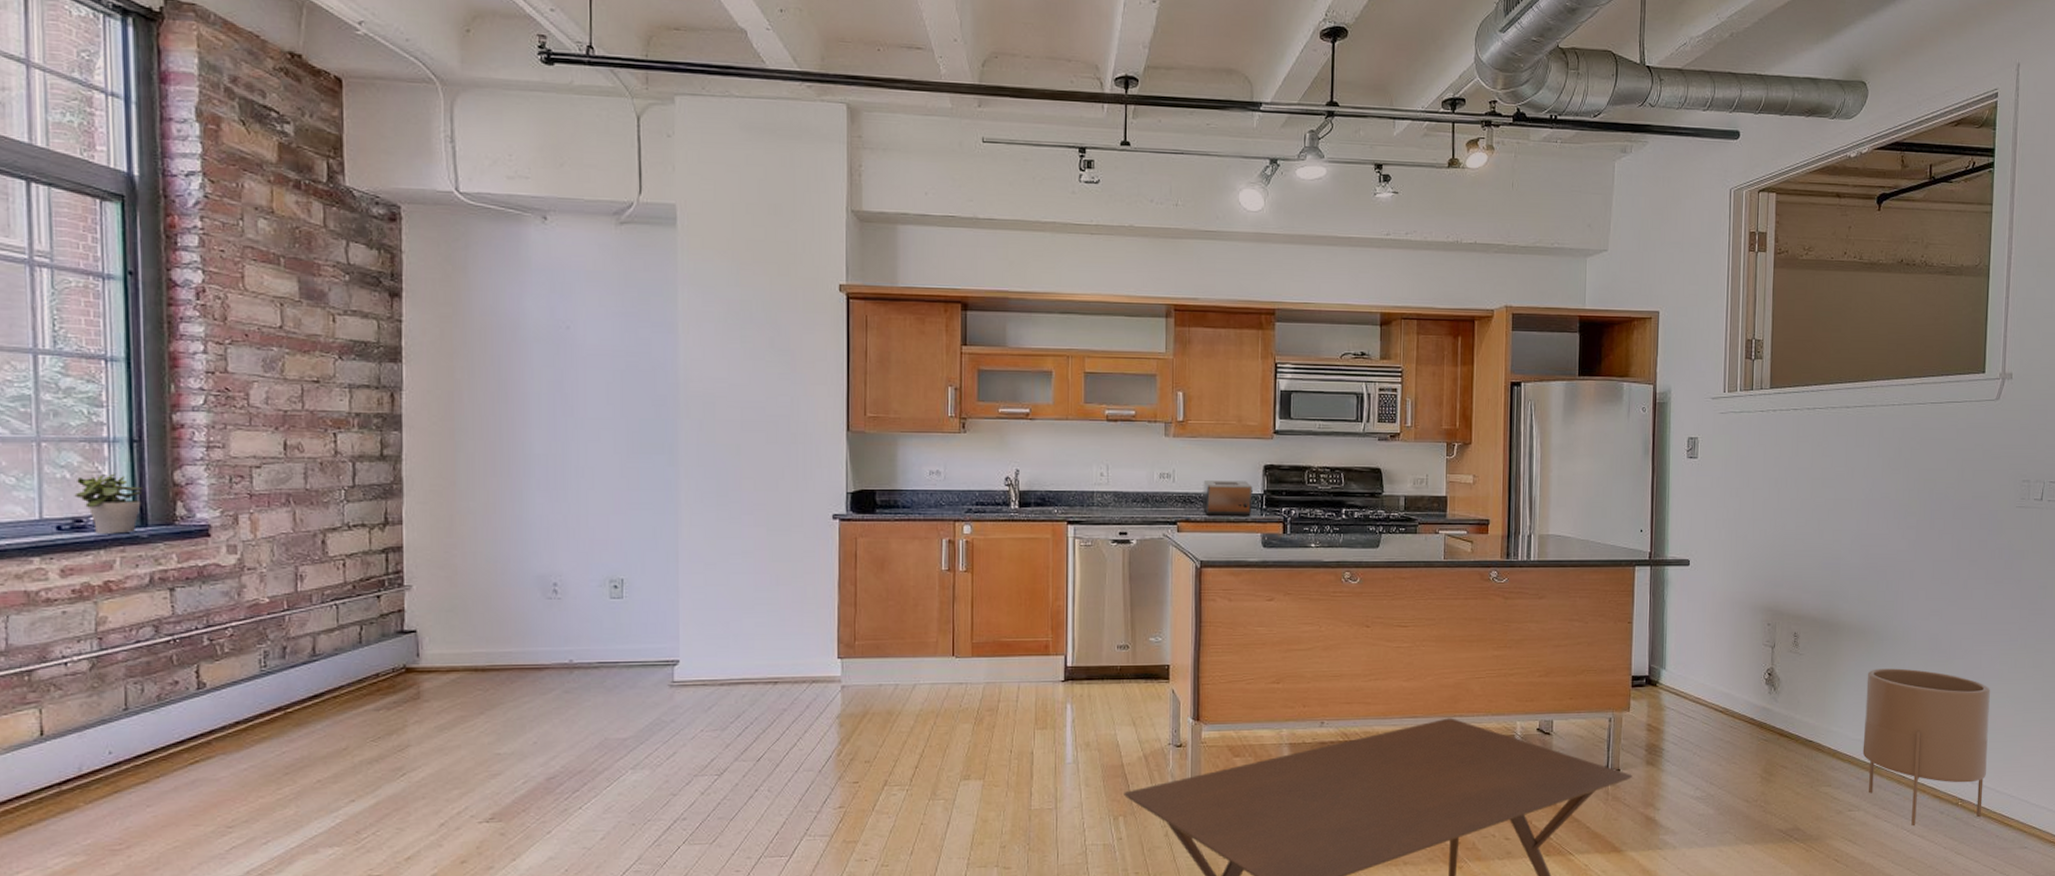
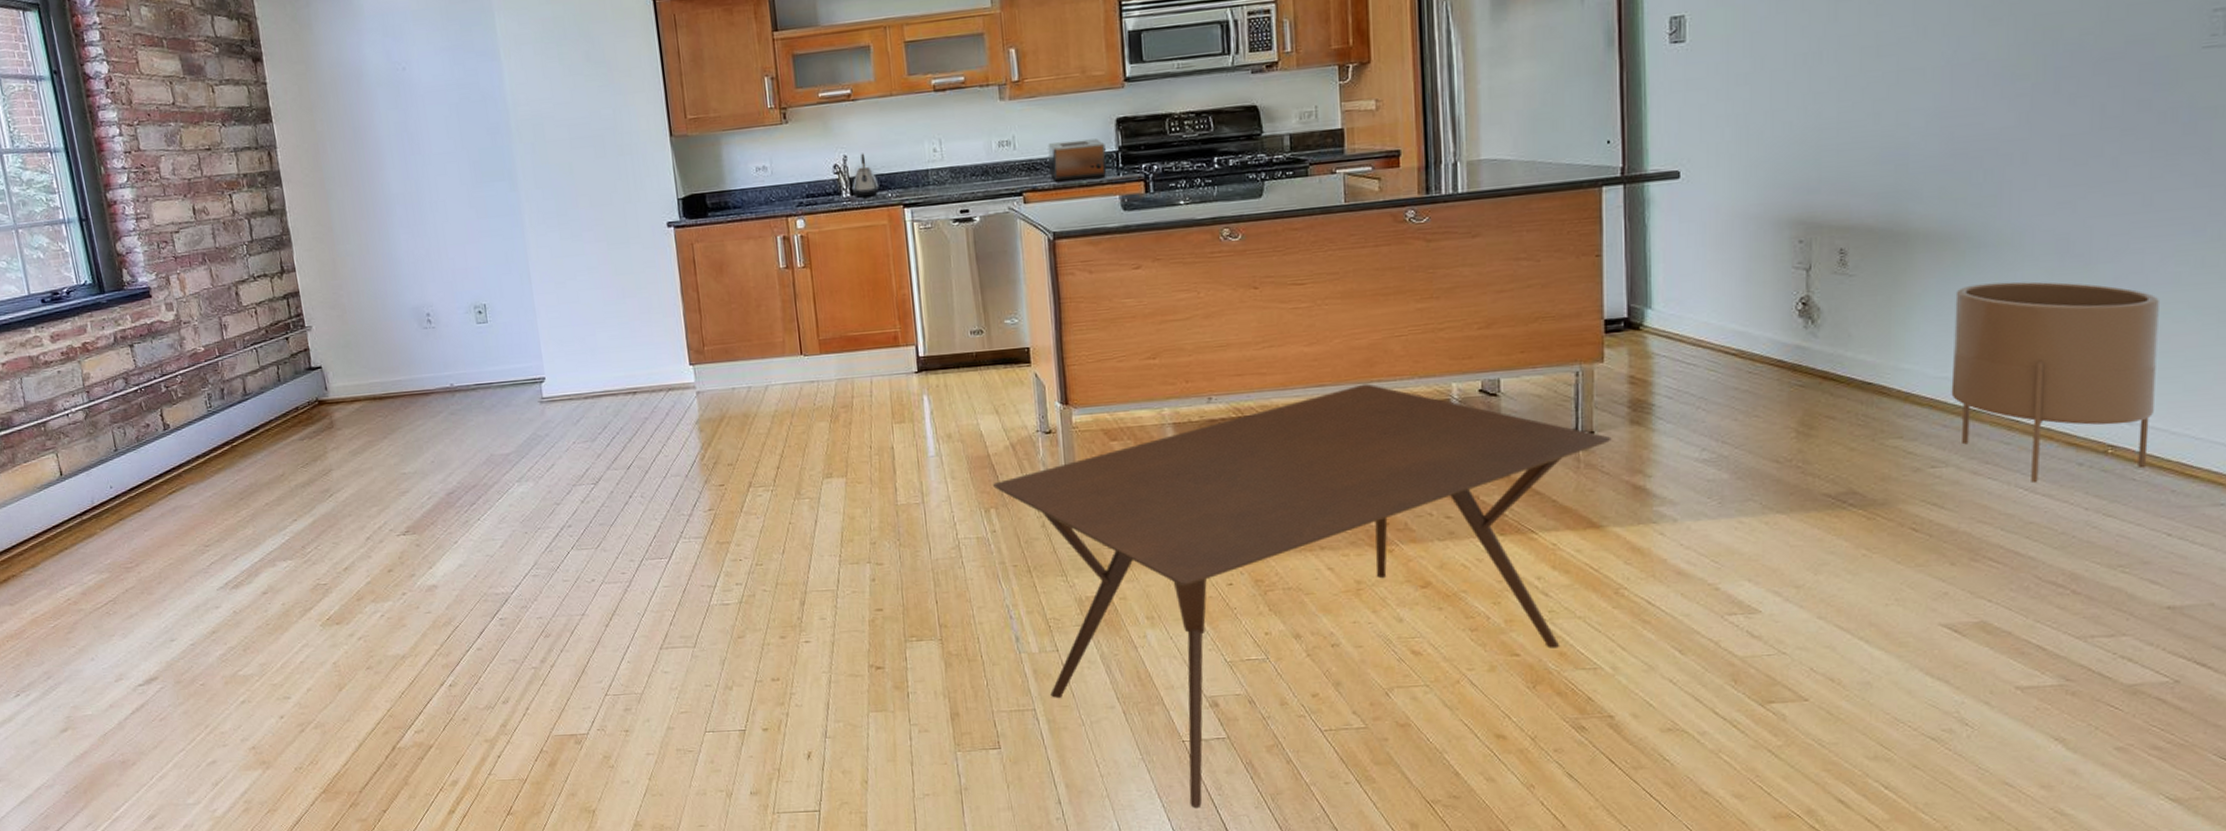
potted plant: present [74,473,143,534] -> none [48,249,97,303]
kettle: none [1021,469,1047,511] -> present [852,153,880,198]

